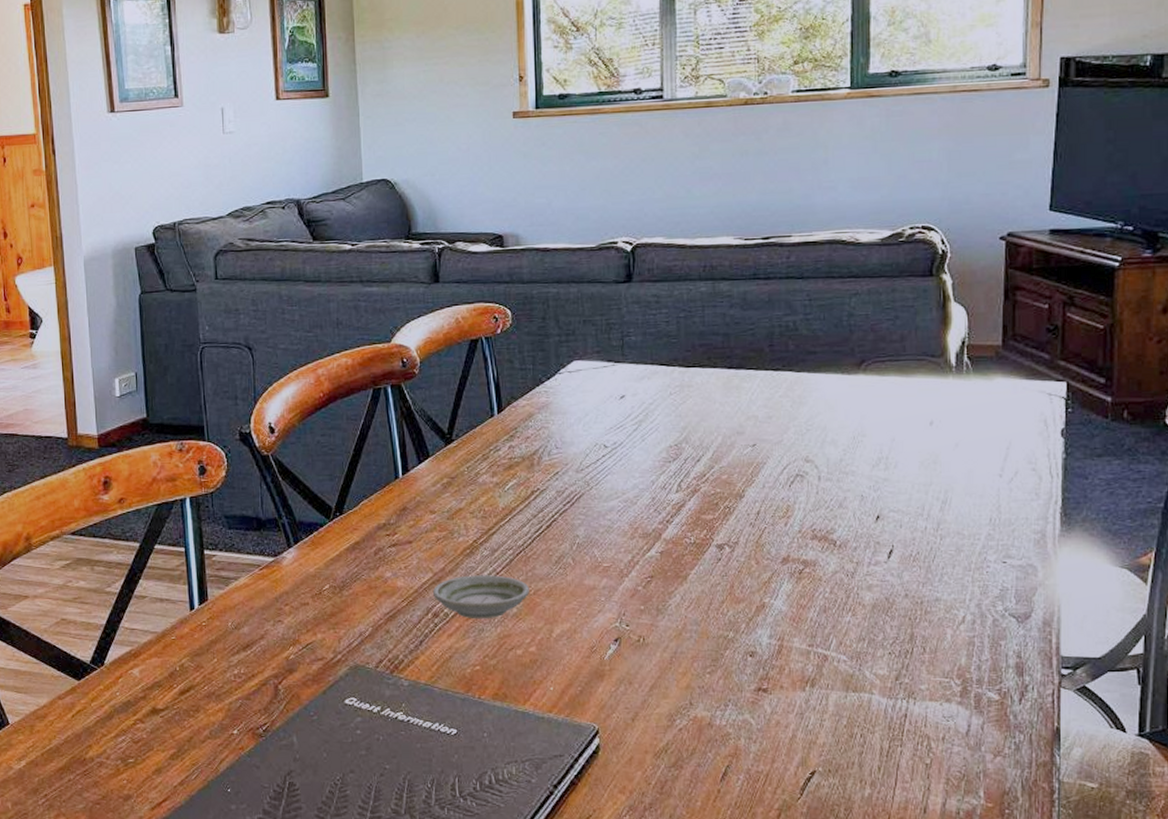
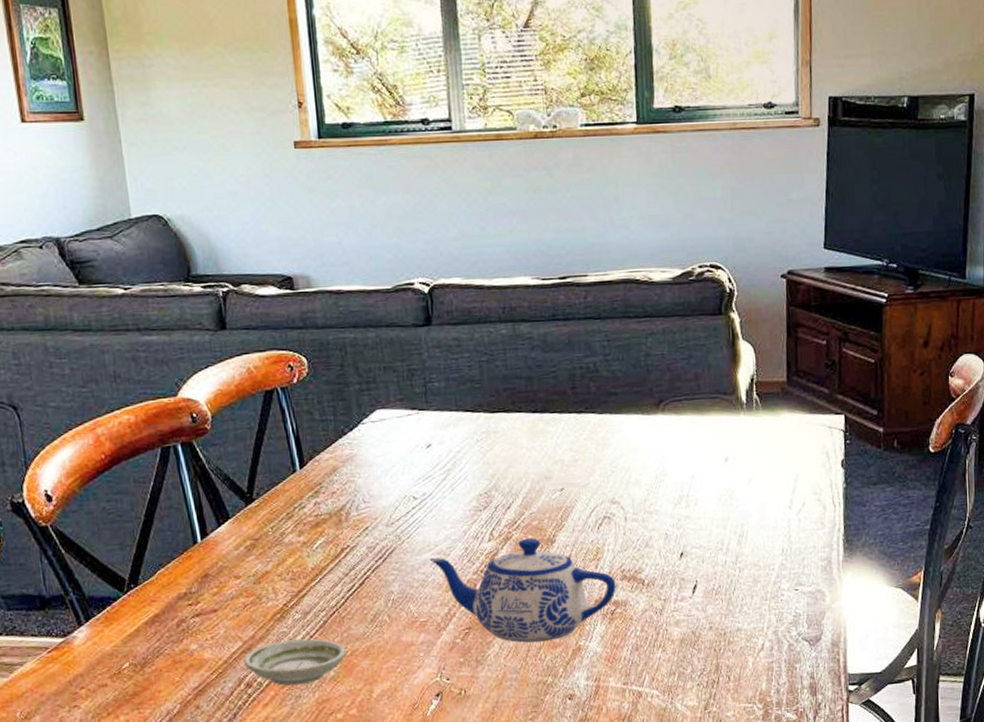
teapot: none [616,492,806,597] -> present [429,538,616,643]

